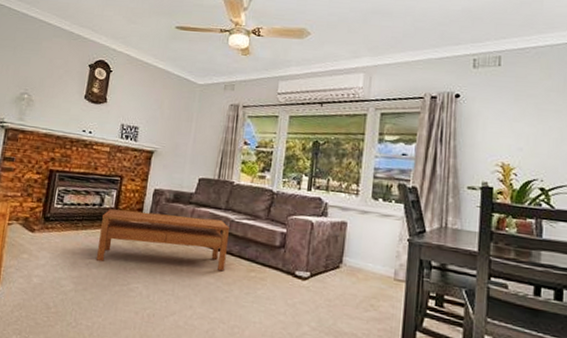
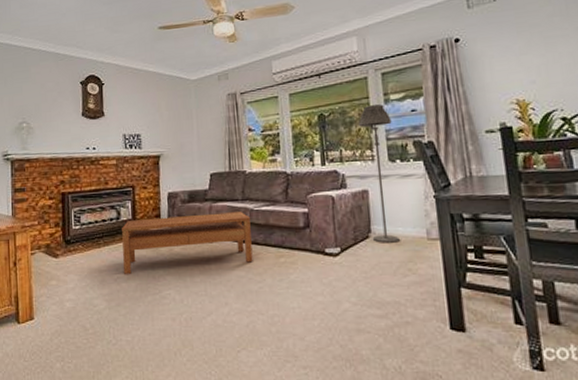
floor lamp: none [342,141,382,278] -> present [358,104,399,243]

